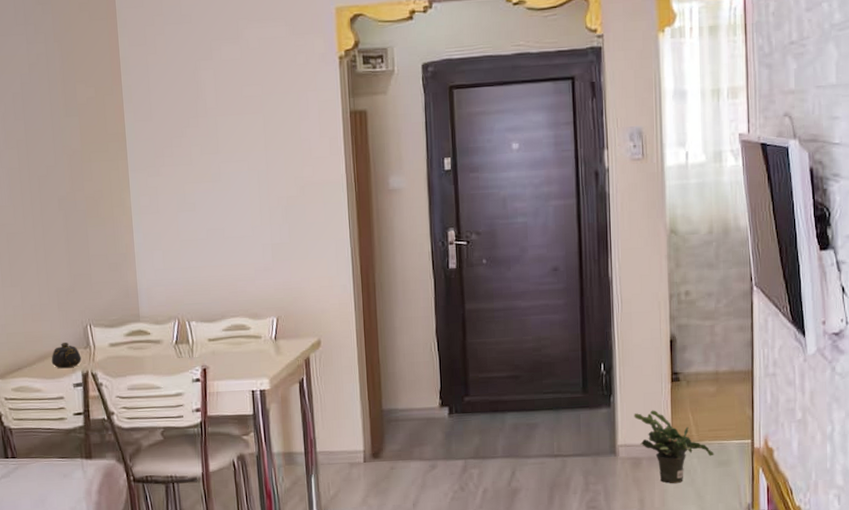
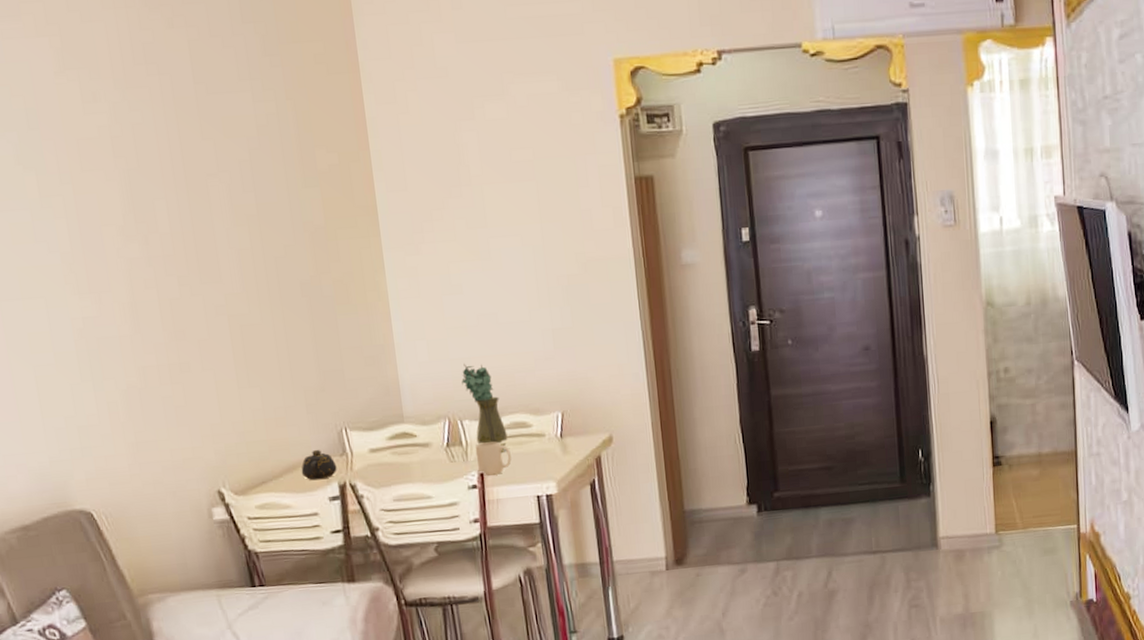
vase: none [191,271,229,352] -> present [461,363,508,454]
mug: none [201,341,231,371] -> present [476,441,512,476]
potted plant: present [634,410,714,484] -> none [955,497,1040,576]

